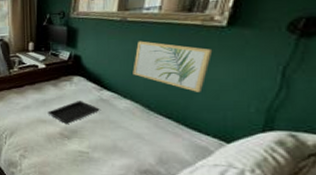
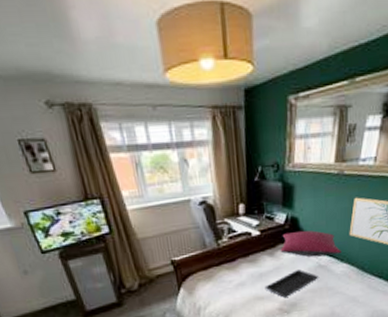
pillow: none [63,67,125,91] -> present [280,230,342,257]

